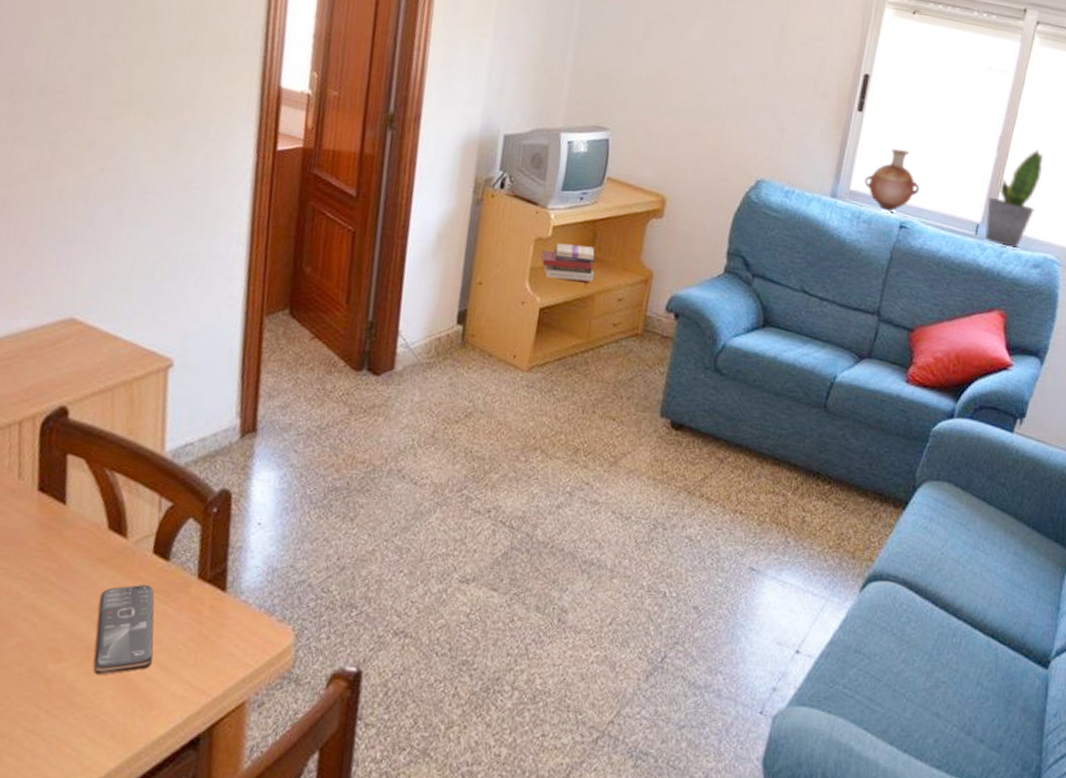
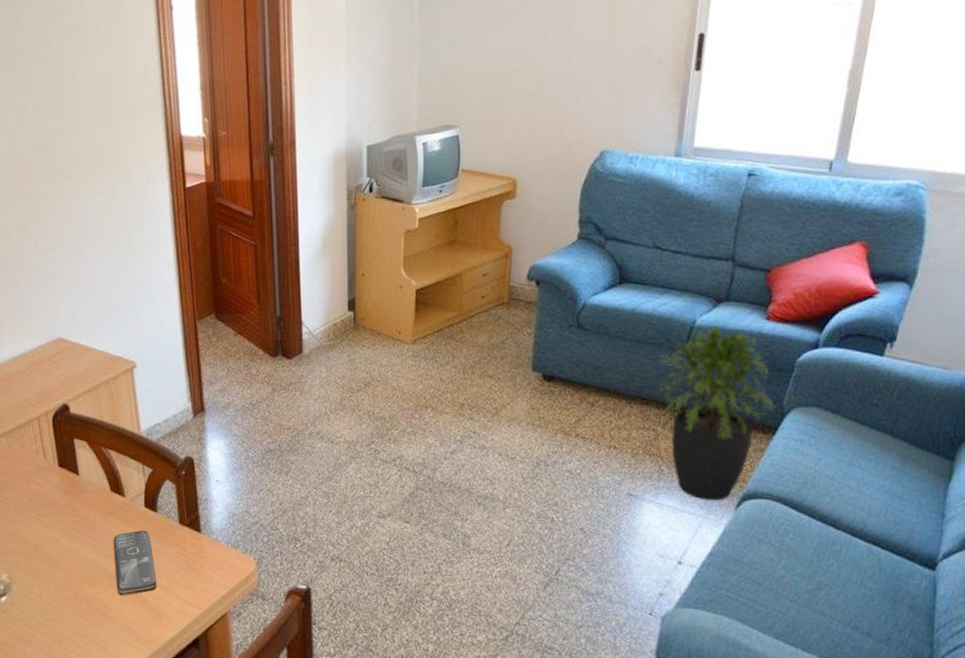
books: present [540,243,596,283] -> none [411,232,459,264]
potted plant: none [788,382,909,581] -> present [655,324,777,501]
vase: present [864,149,920,212] -> none [708,100,767,162]
potted plant: present [985,149,1043,248] -> none [840,77,900,180]

